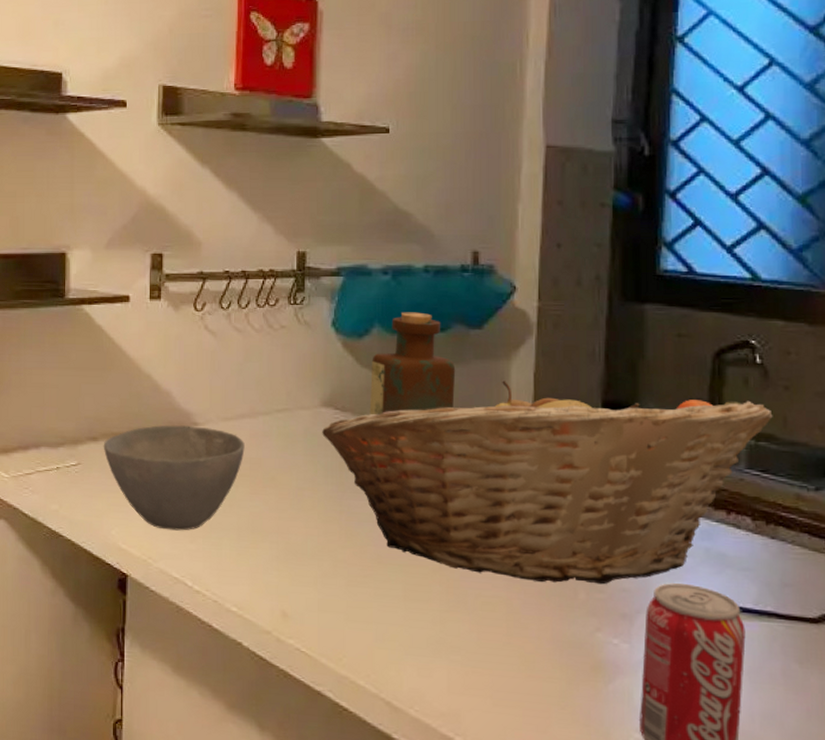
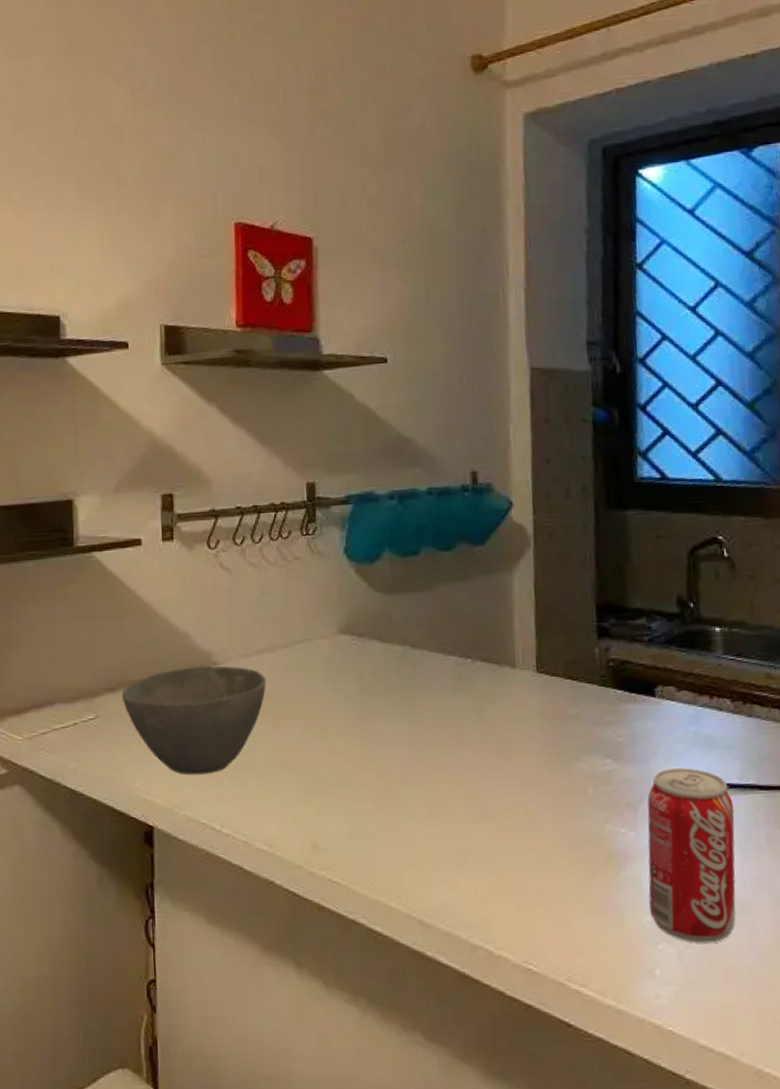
fruit basket: present [322,380,773,585] -> none [341,591,742,783]
bottle: present [369,312,456,416] -> none [384,533,464,638]

